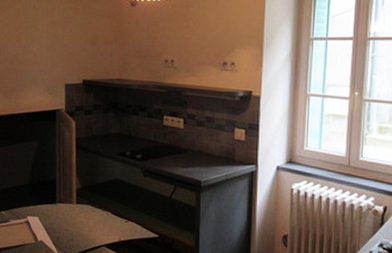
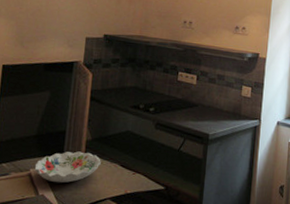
decorative bowl: none [31,199,93,230] -> present [34,151,101,183]

